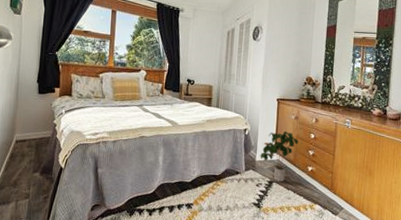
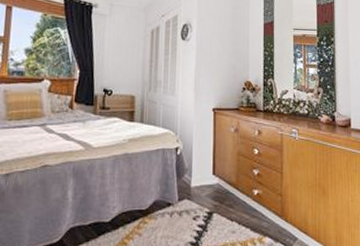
potted plant: present [260,131,299,182] -> none [196,148,241,212]

